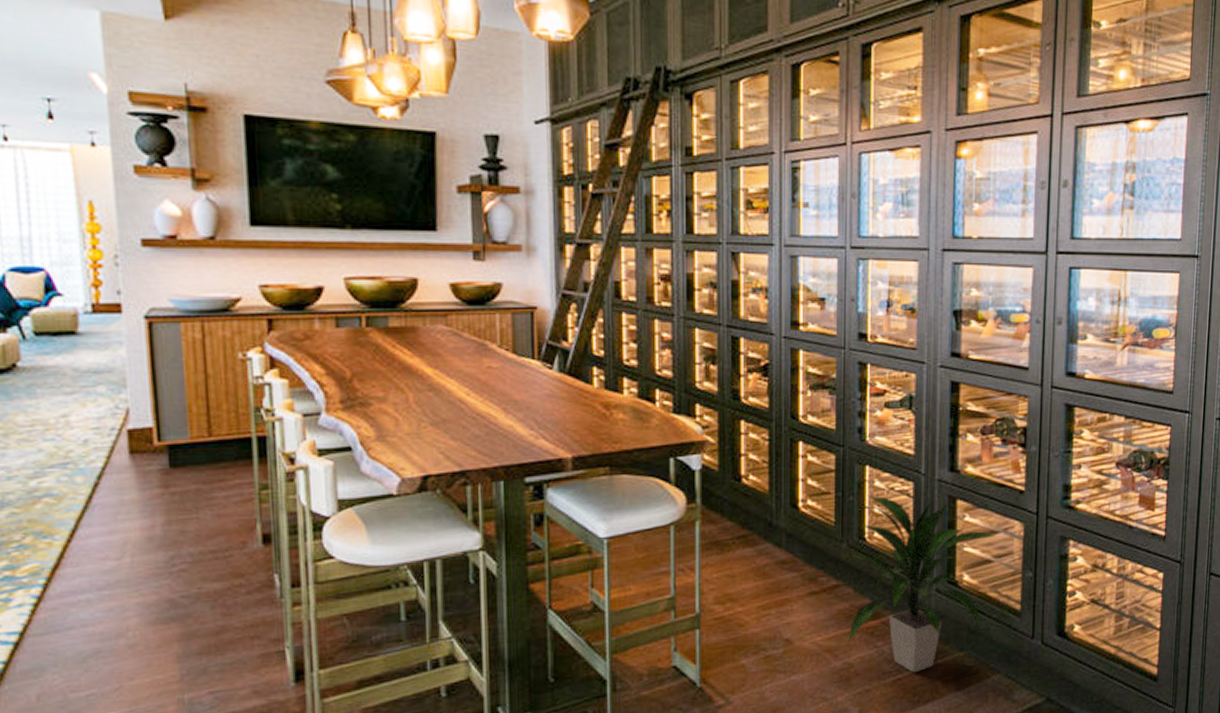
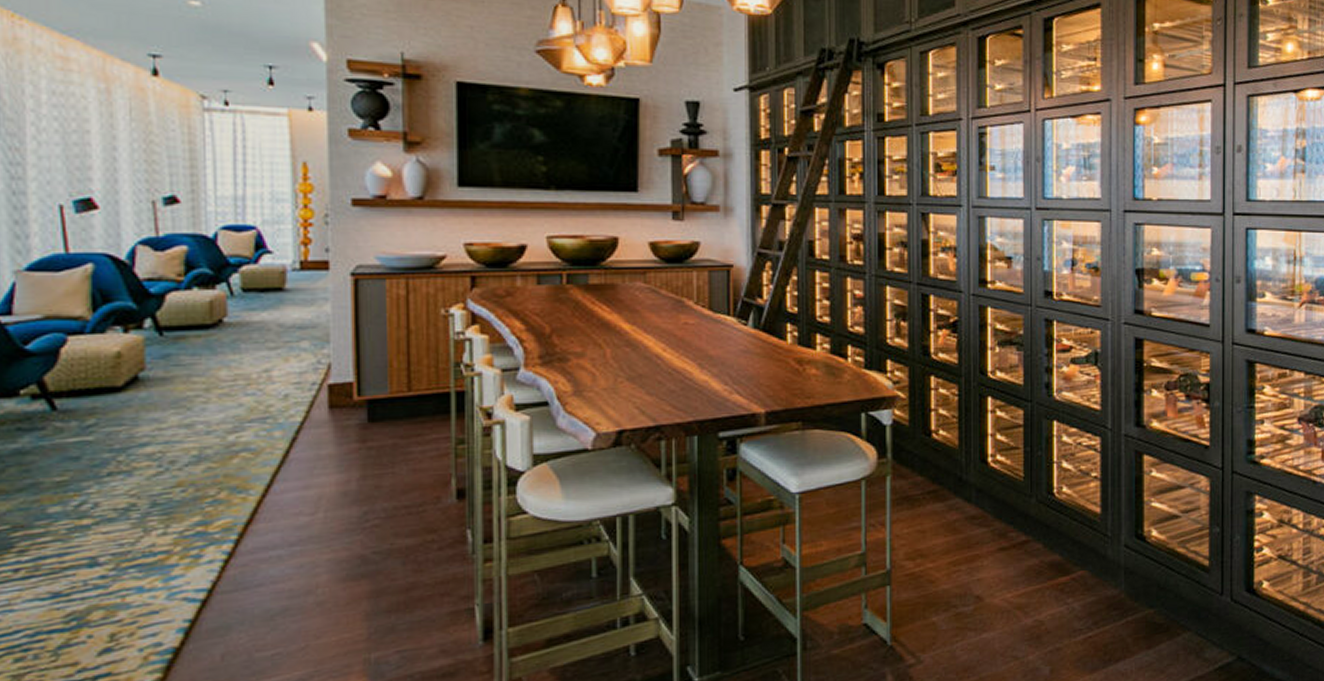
indoor plant: present [847,495,996,673] -> none [1037,450,1183,631]

